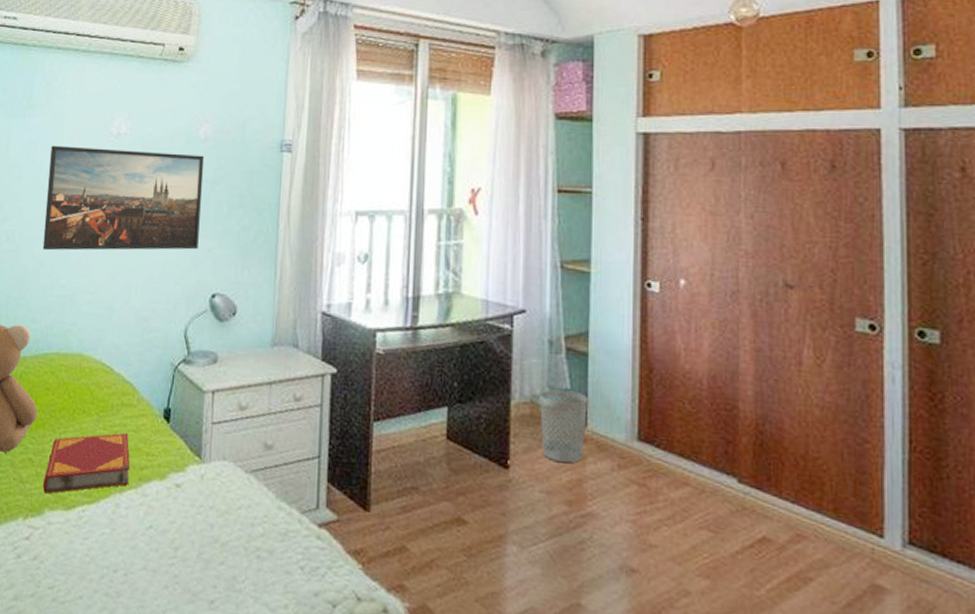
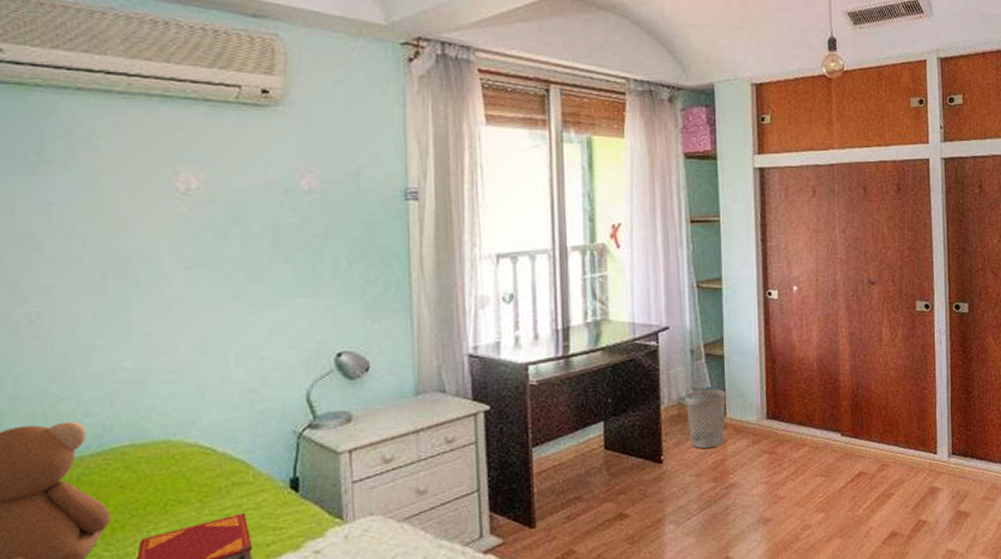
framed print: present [42,145,205,251] -> none [84,206,314,332]

